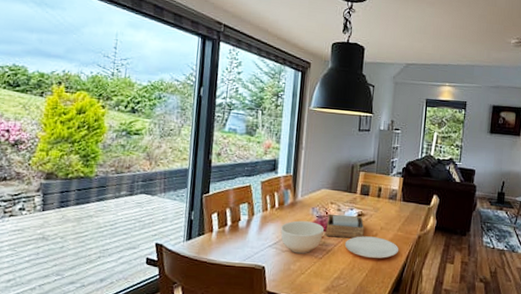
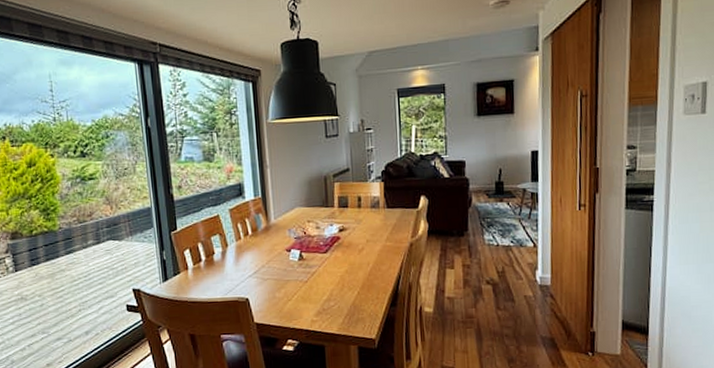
bowl: present [280,220,325,254] -> none [257,244,306,280]
napkin holder: present [325,213,365,239] -> none [306,231,349,258]
plate: present [344,236,399,259] -> none [329,251,391,275]

